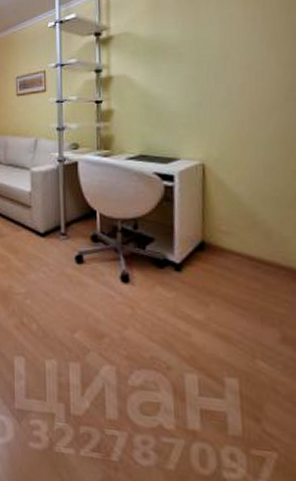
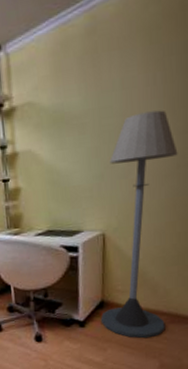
floor lamp: none [200,43,286,298] -> present [100,110,178,339]

